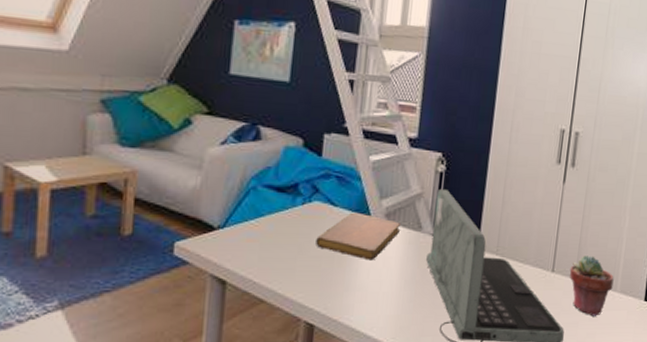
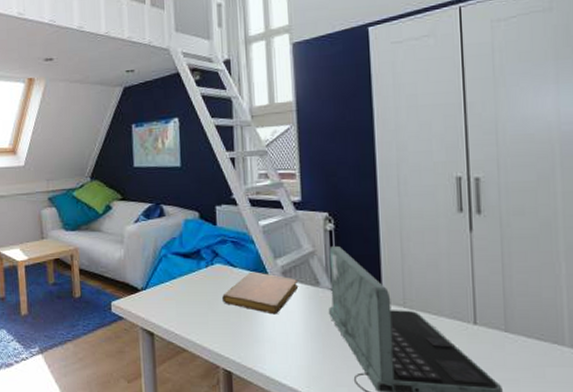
potted succulent: present [569,256,614,316] -> none [496,306,559,373]

